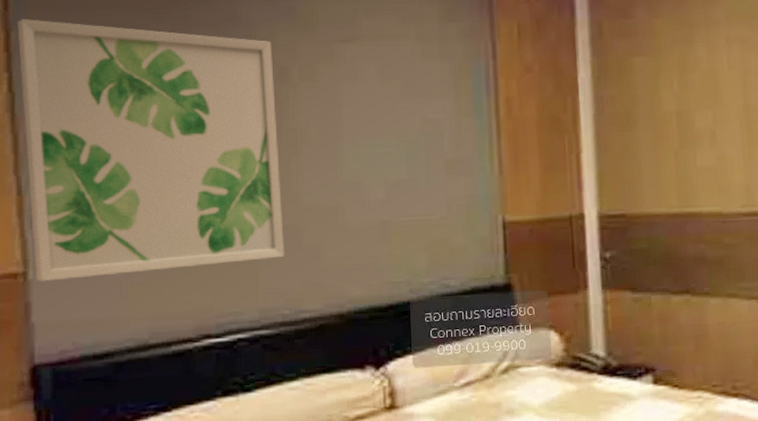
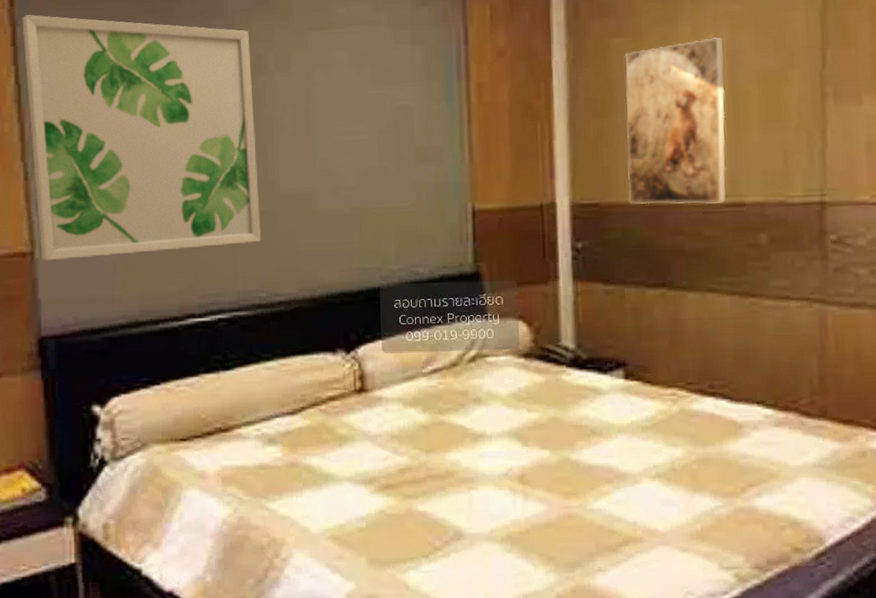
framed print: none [646,57,742,215] -> present [624,36,726,205]

